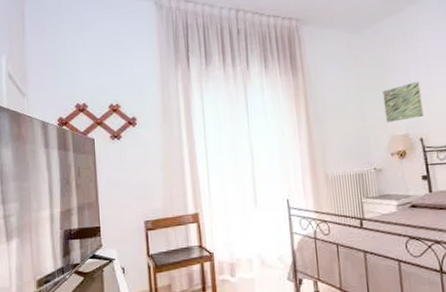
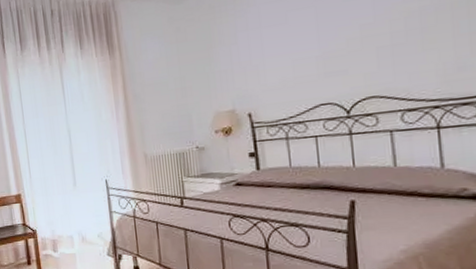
wall art: present [382,81,424,122] -> none [207,51,253,98]

